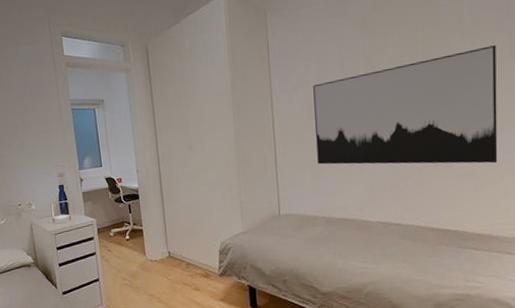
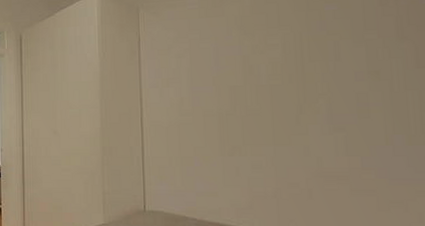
wall art: present [313,45,498,165] -> none [185,53,407,182]

